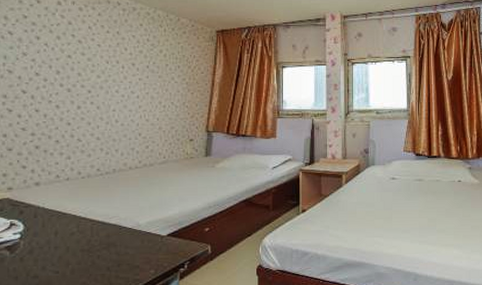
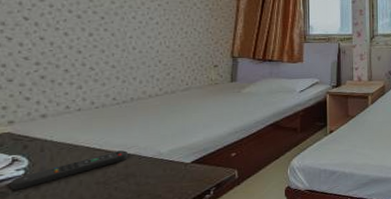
remote control: none [9,220,109,253] -> present [11,150,128,190]

